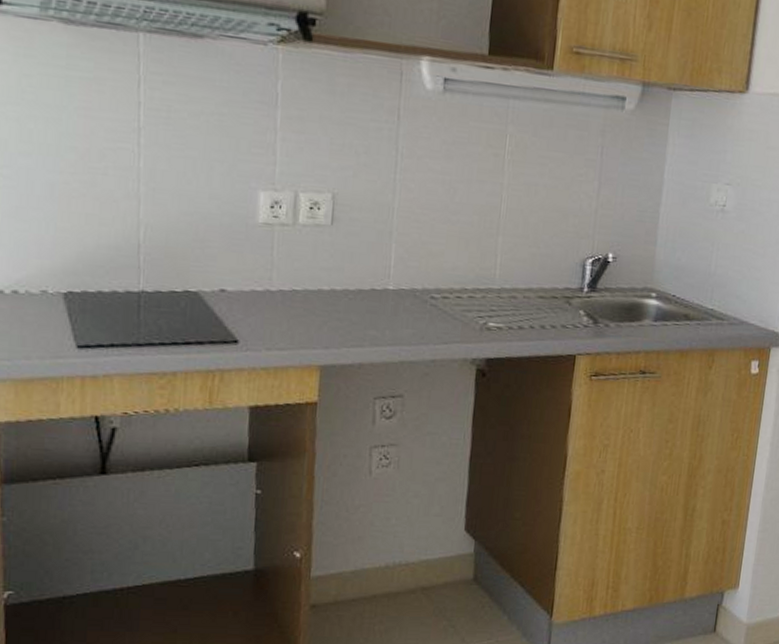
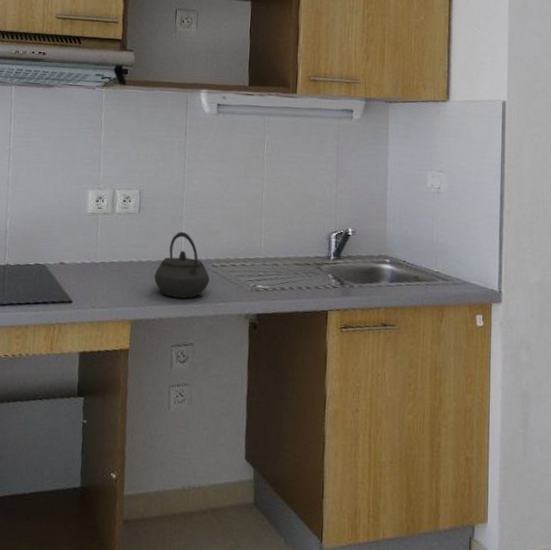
kettle: none [352,251,427,339] -> present [154,231,210,299]

